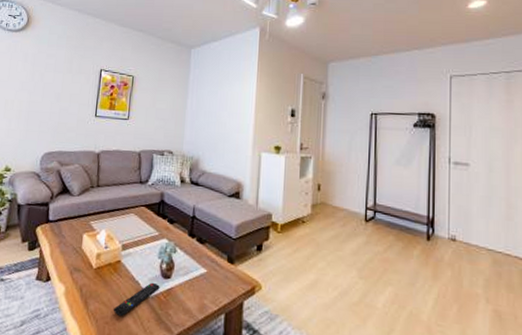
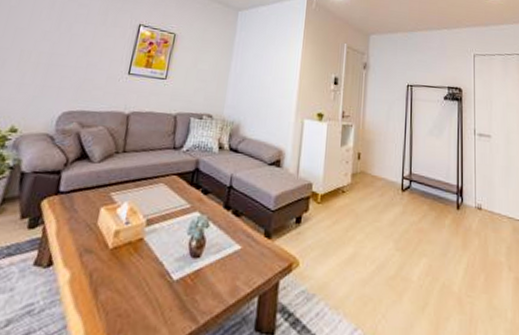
remote control: present [113,282,160,317] -> none [128,263,187,307]

